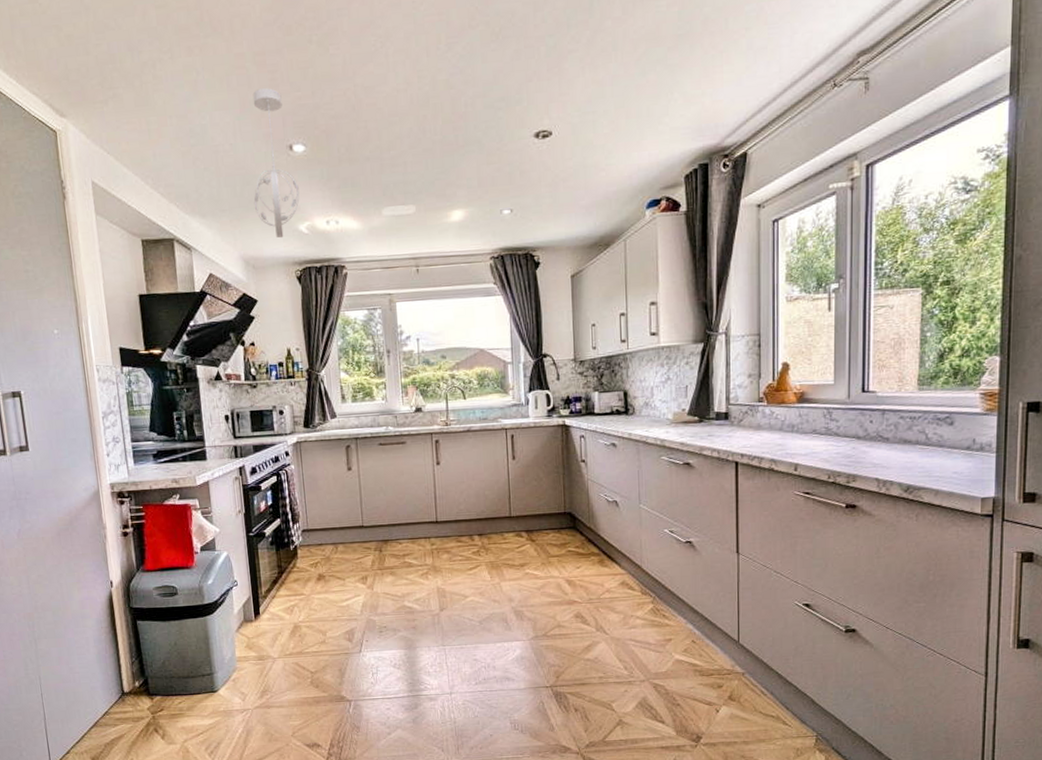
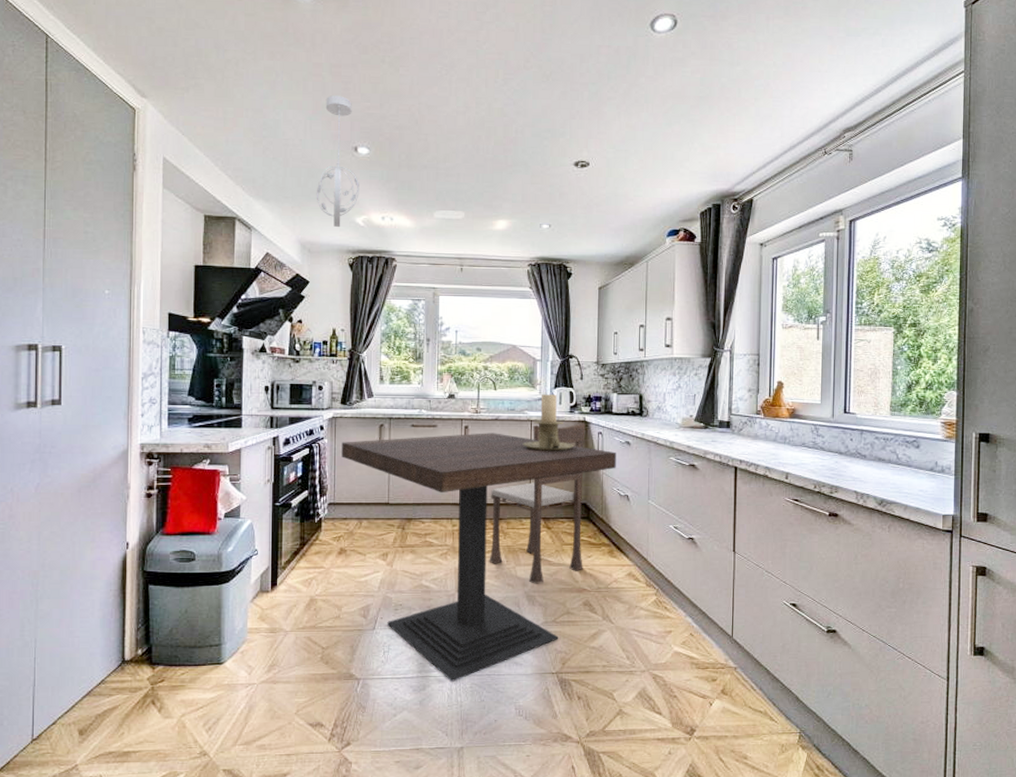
dining table: none [309,445,602,699] -> present [341,433,616,682]
dining chair: none [468,427,572,599] -> present [489,423,586,584]
candle holder: none [498,398,555,461] -> present [522,393,575,451]

